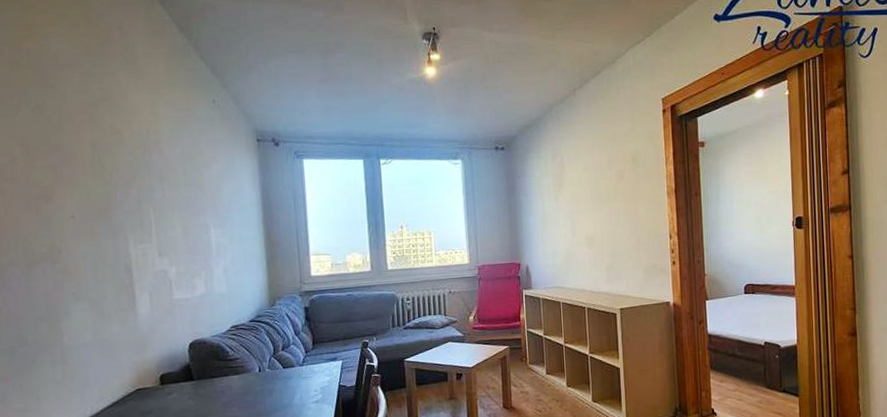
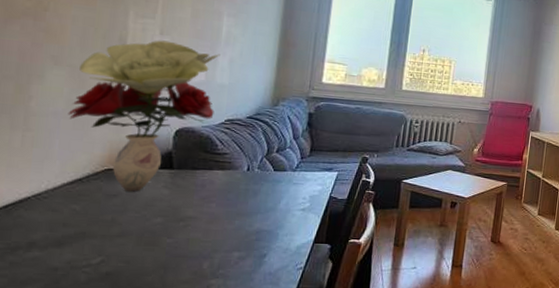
flower bouquet: none [95,261,220,407] -> present [67,40,220,192]

